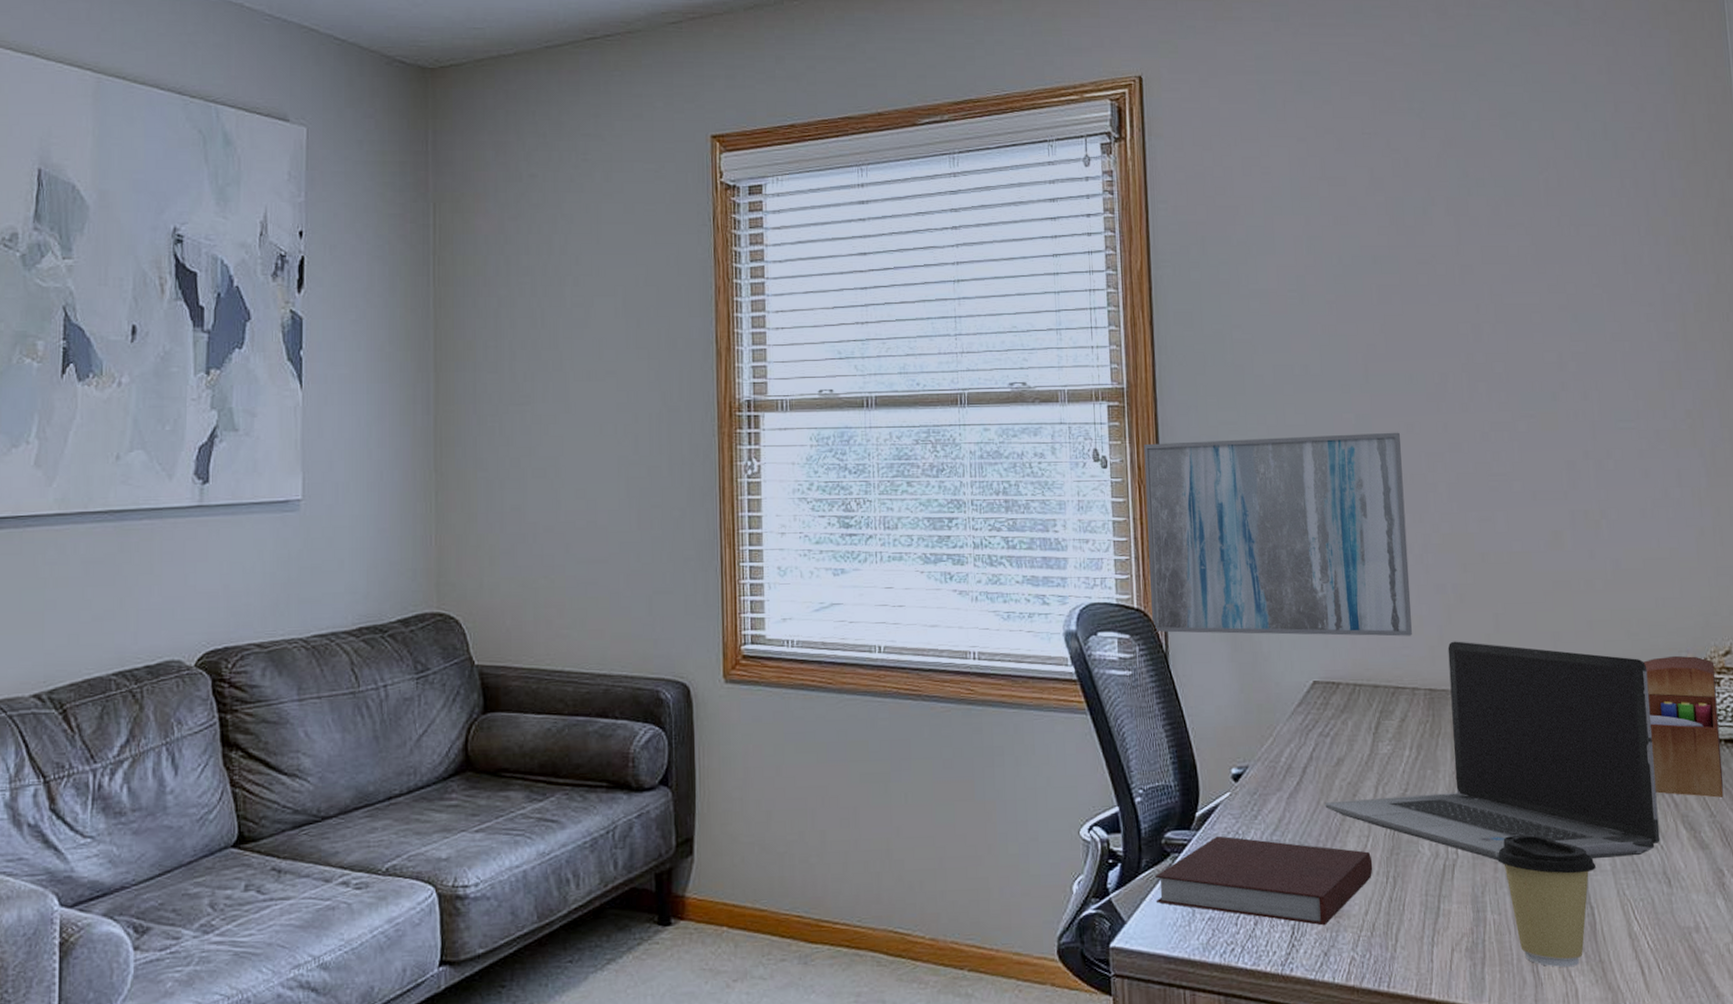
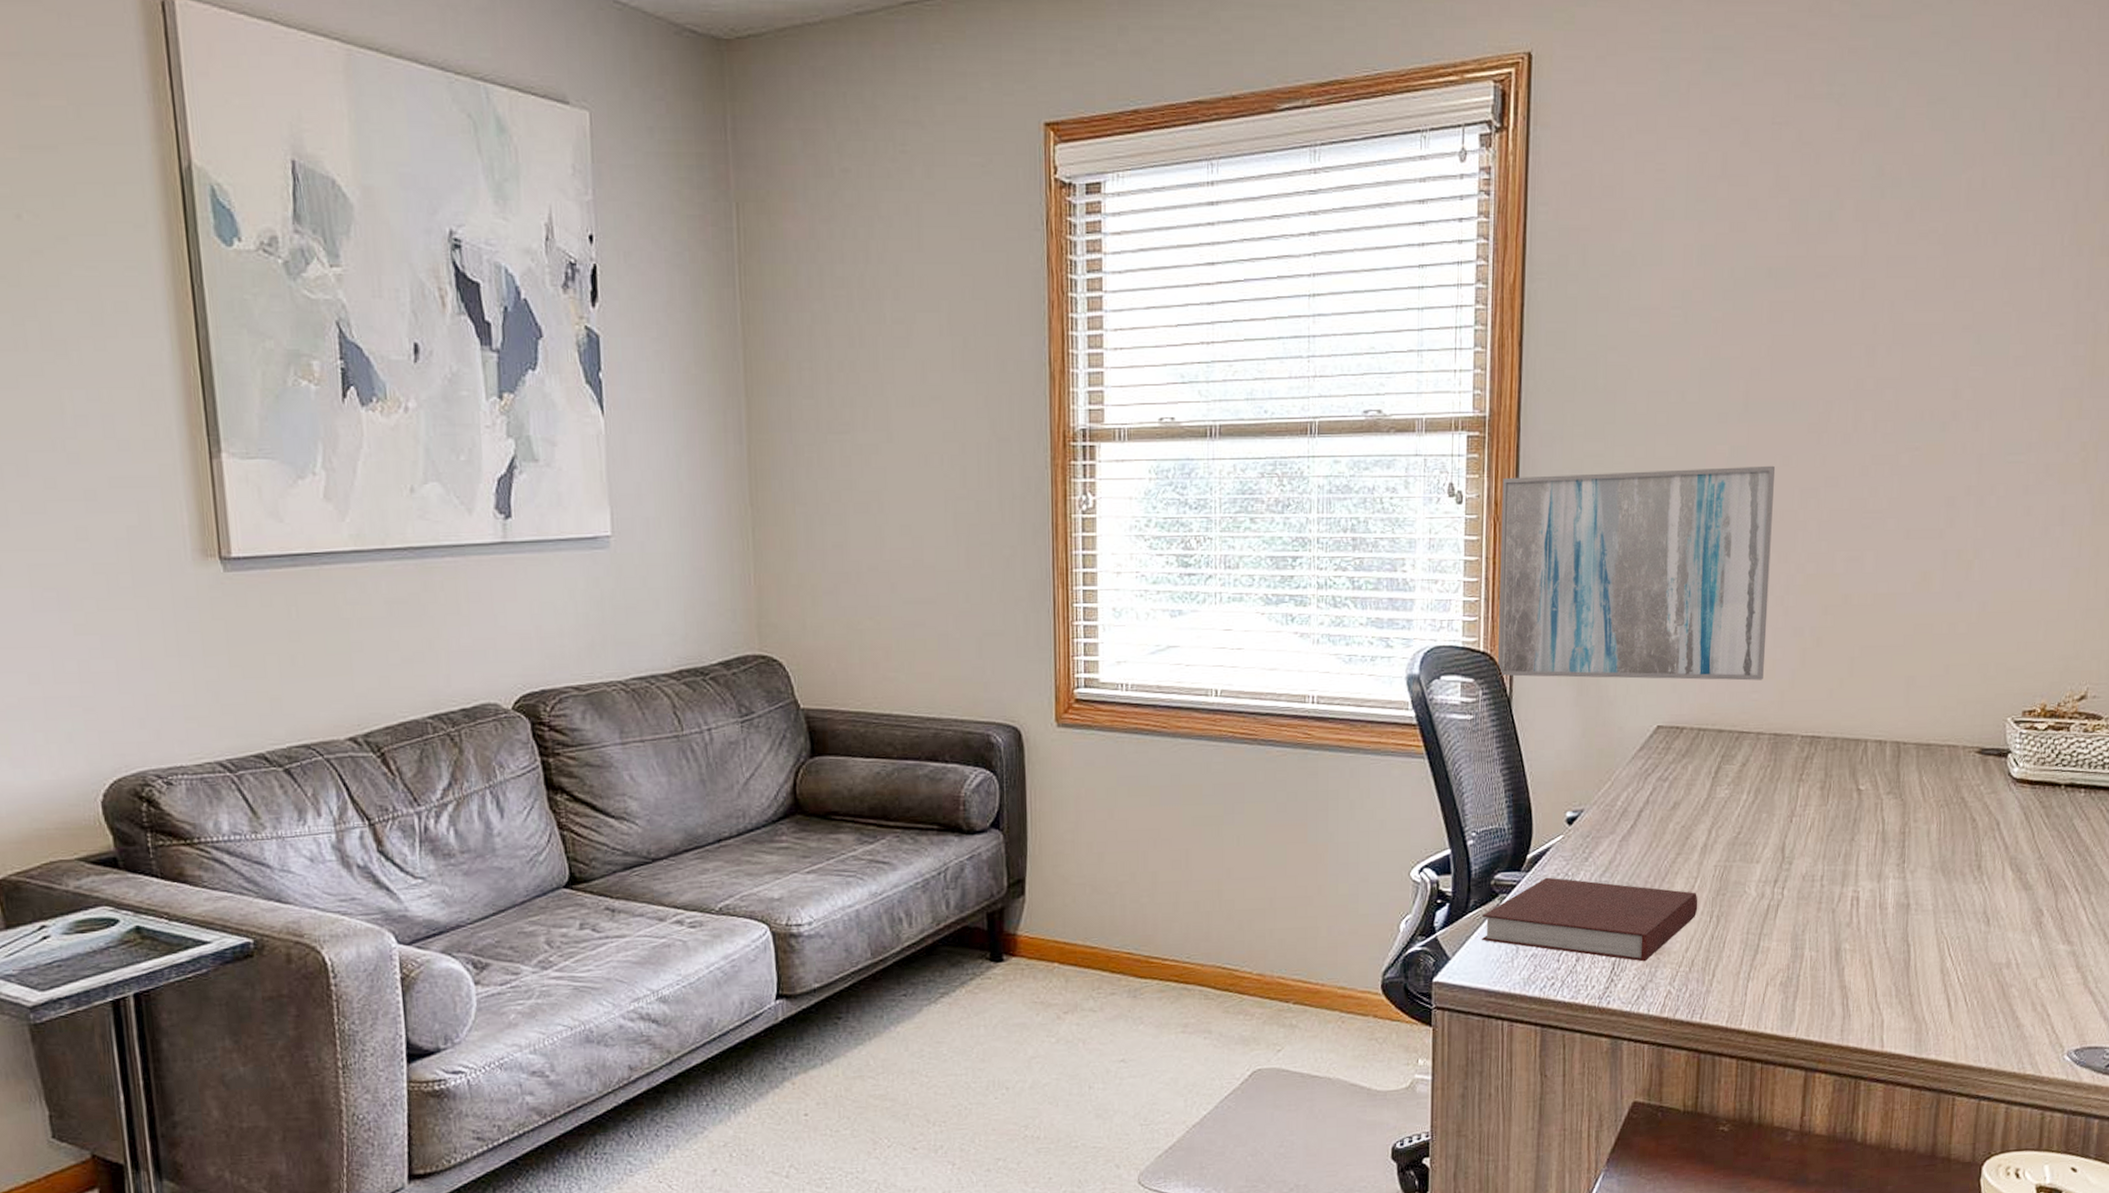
laptop computer: present [1325,641,1660,861] -> none [1657,685,1998,901]
coffee cup: present [1496,835,1596,967] -> none [1820,876,1918,1000]
sewing box: present [1643,655,1724,798] -> none [1987,700,2068,841]

